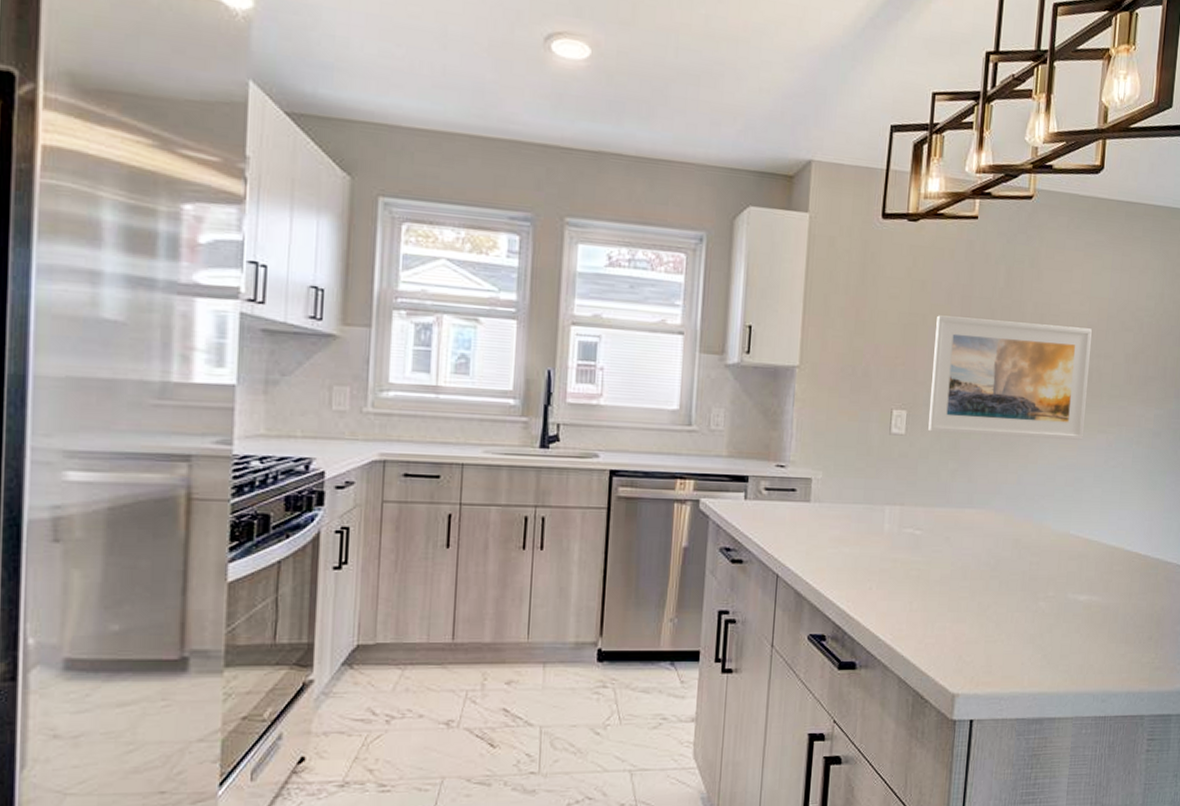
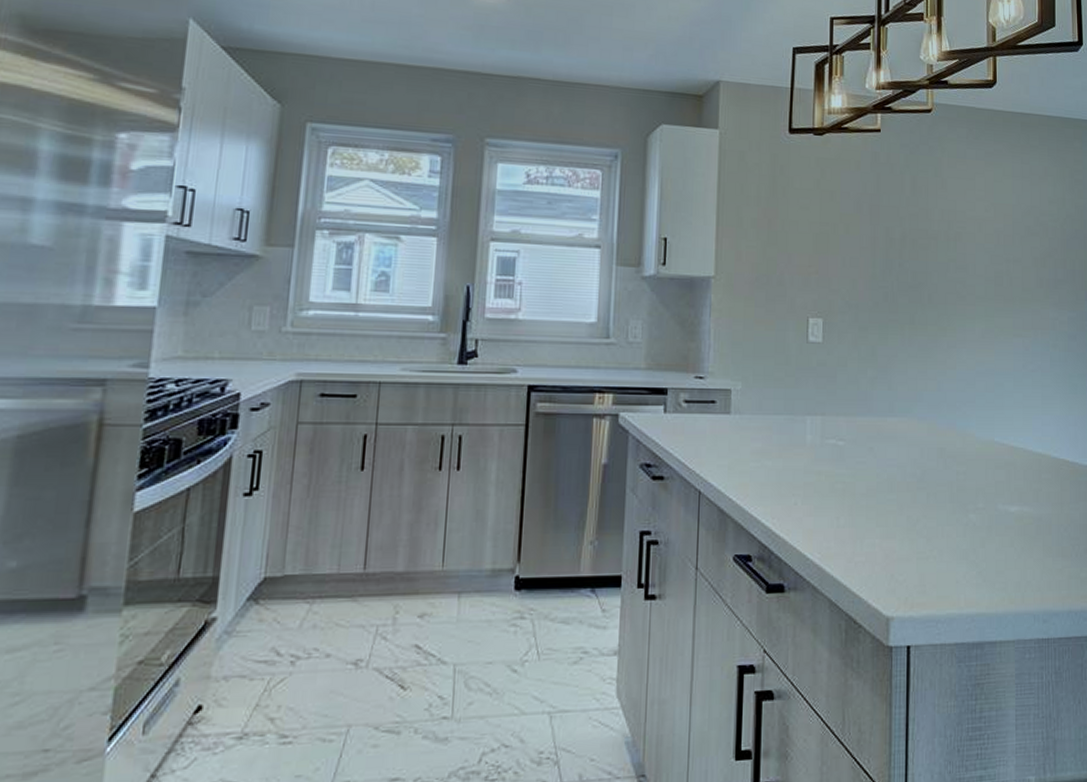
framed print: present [927,315,1092,440] -> none [844,224,999,345]

